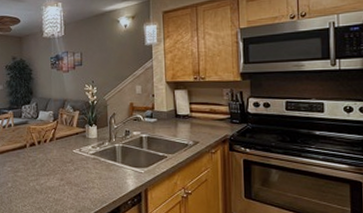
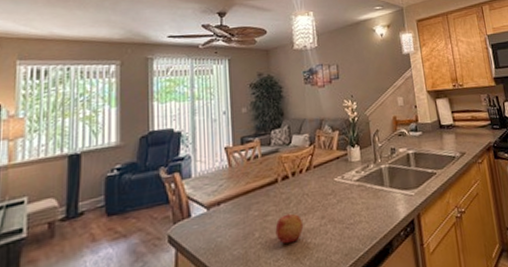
apple: none [23,171,46,195] -> present [275,212,304,244]

